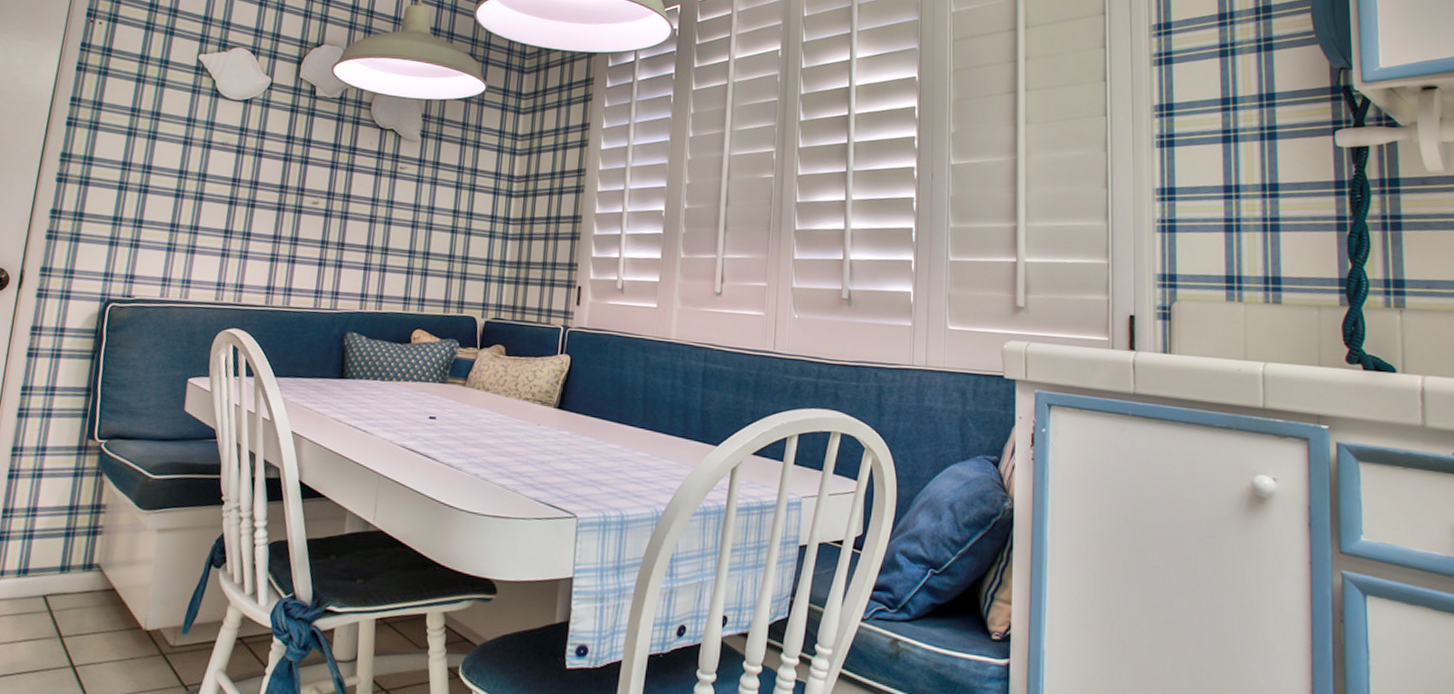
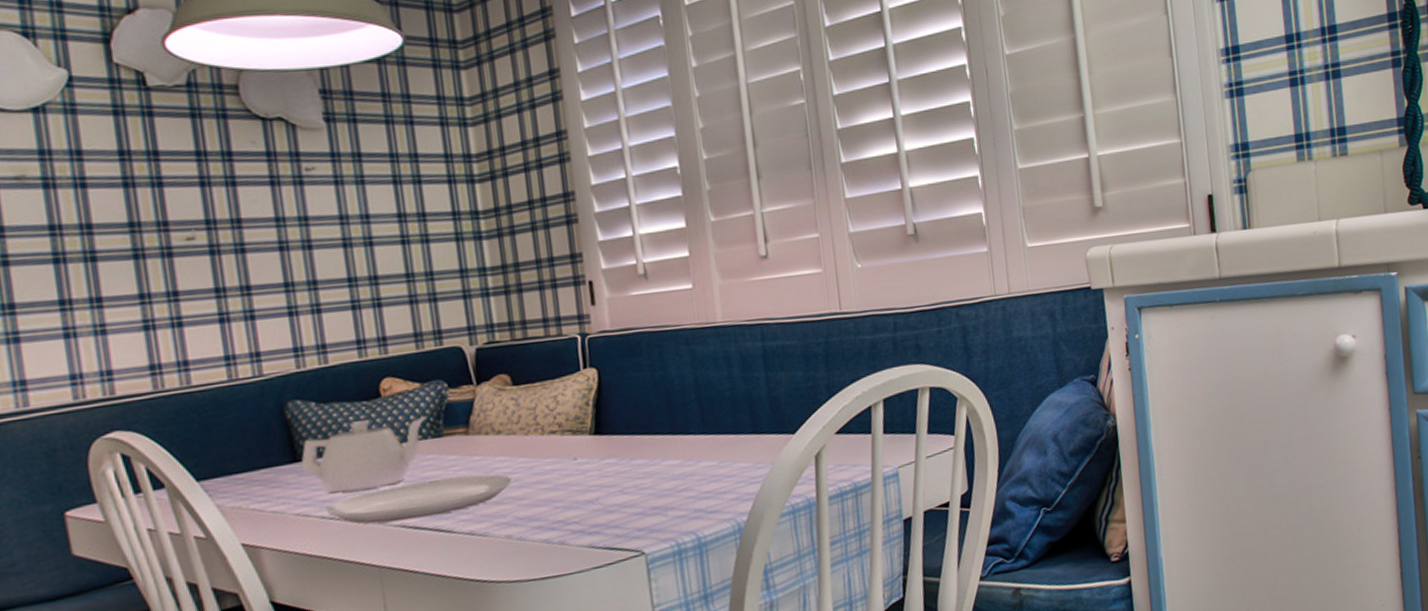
teapot: none [344,357,440,413] -> present [300,416,428,494]
plate: none [353,413,488,445] -> present [326,474,512,524]

